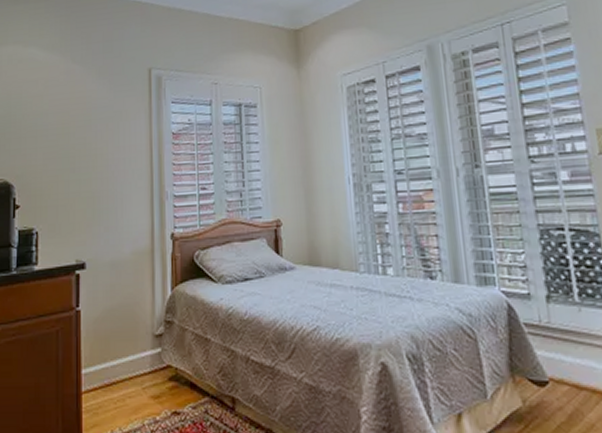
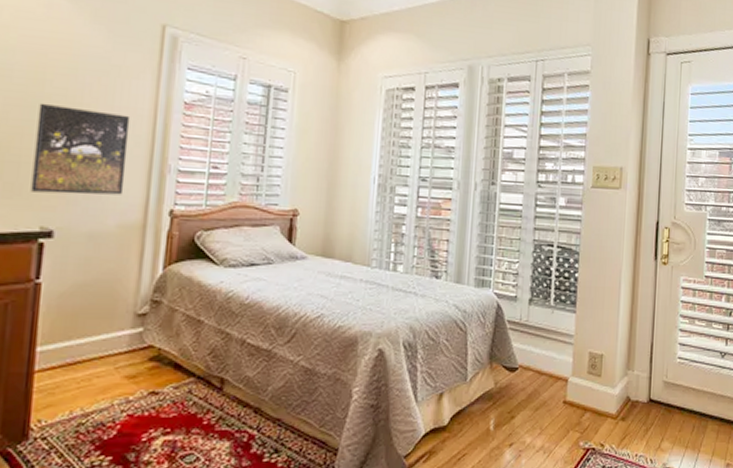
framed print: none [67,152,134,230] -> present [30,103,131,195]

